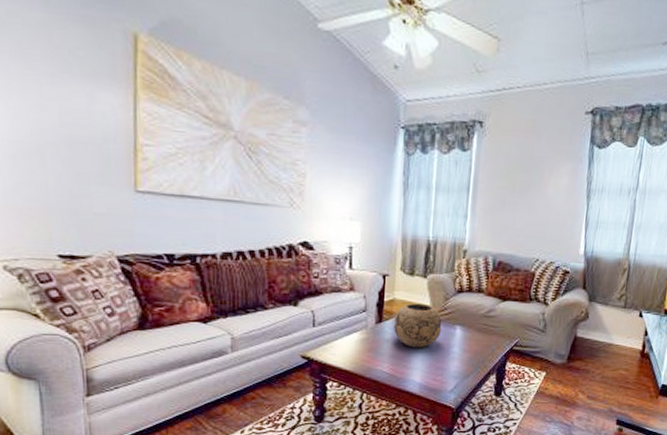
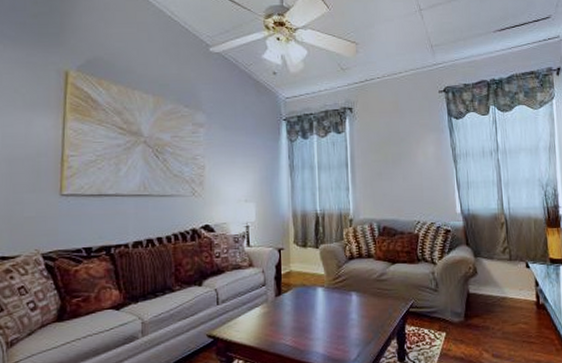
decorative bowl: present [393,303,442,348] -> none [292,273,338,318]

